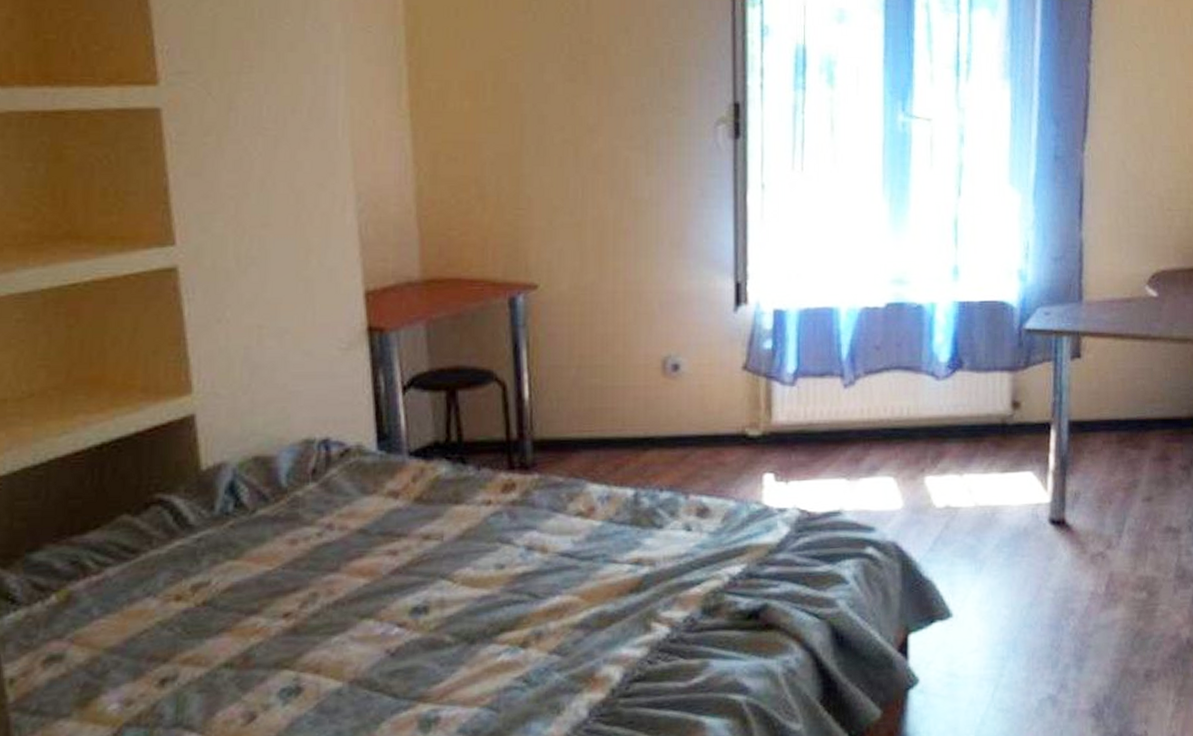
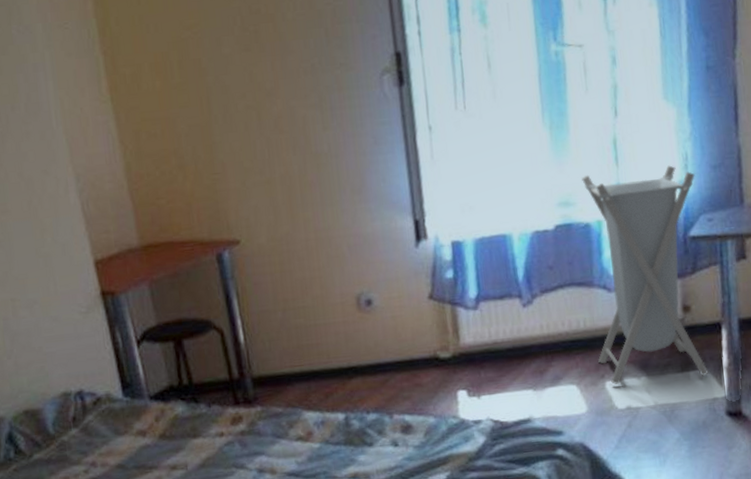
laundry hamper: none [918,252,1035,481] -> present [582,165,709,385]

